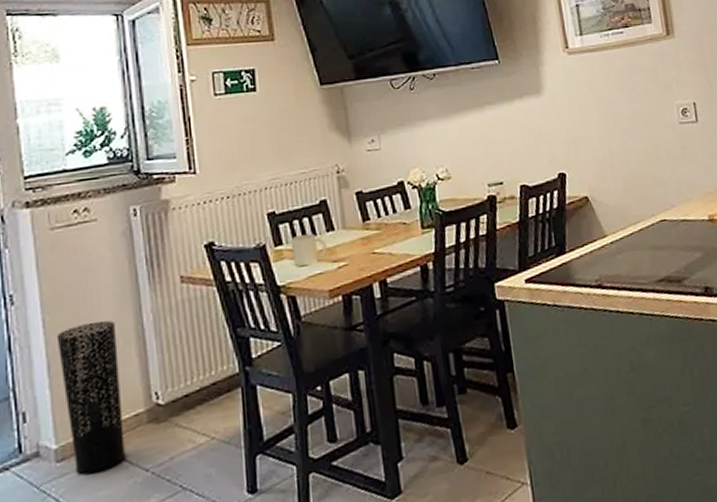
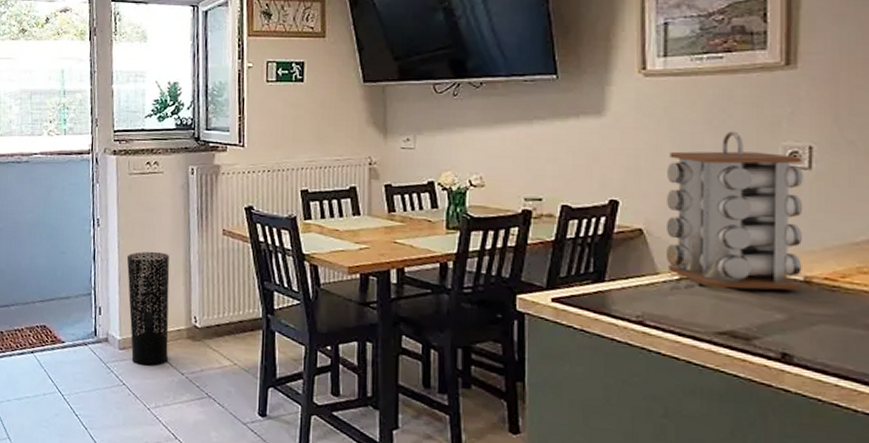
mug: present [290,234,327,267] -> none [318,214,351,242]
spice rack: none [597,96,707,241] -> present [667,131,804,291]

